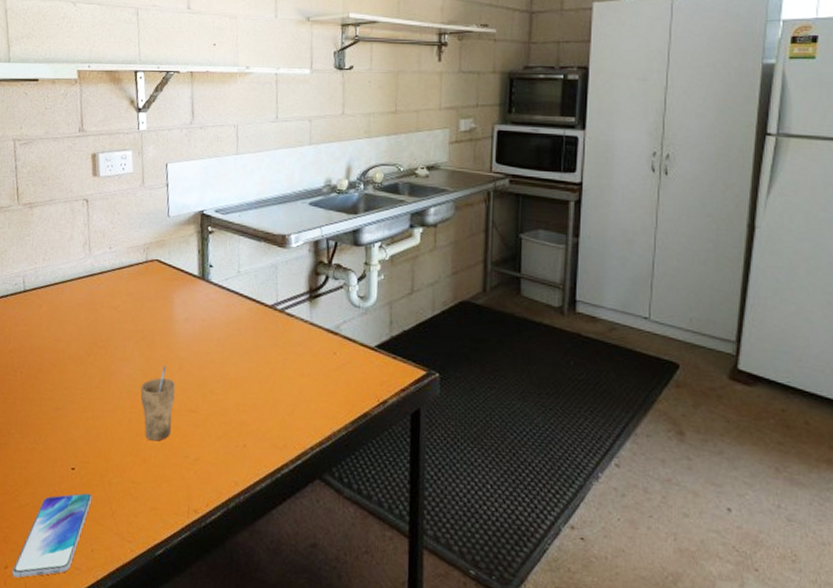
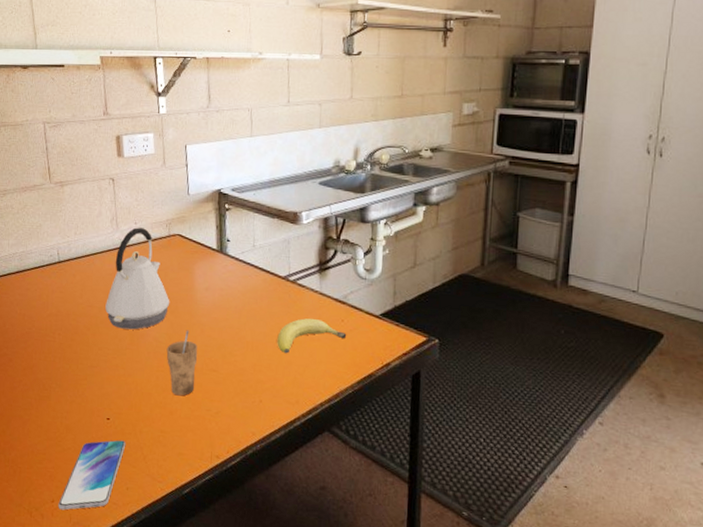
kettle: none [74,252,146,366] -> present [105,227,170,330]
fruit: none [263,351,340,391] -> present [277,318,347,354]

